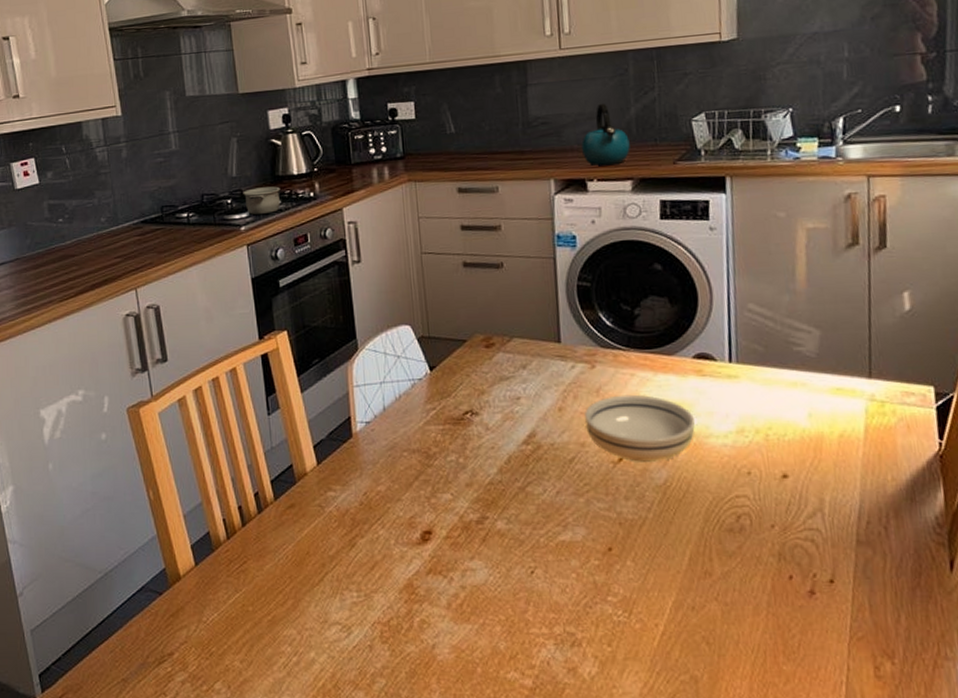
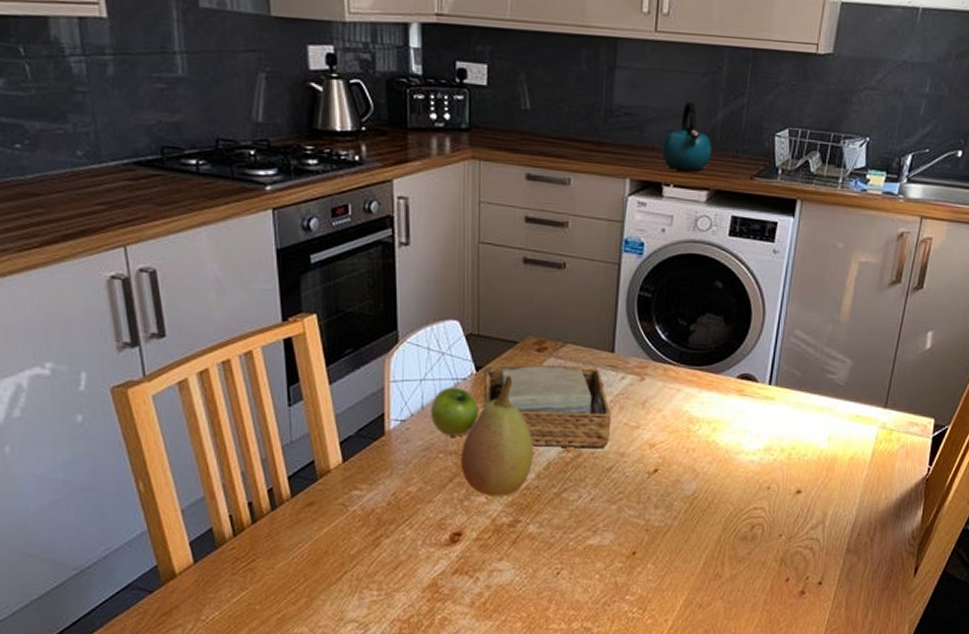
cooking pot: present [243,186,280,215] -> none [270,140,318,175]
fruit: none [392,387,437,434] -> present [431,387,479,436]
fruit: none [423,373,494,493] -> present [460,376,534,497]
napkin holder: none [437,358,568,441] -> present [483,364,612,449]
bowl: present [584,394,696,462] -> none [627,409,730,474]

